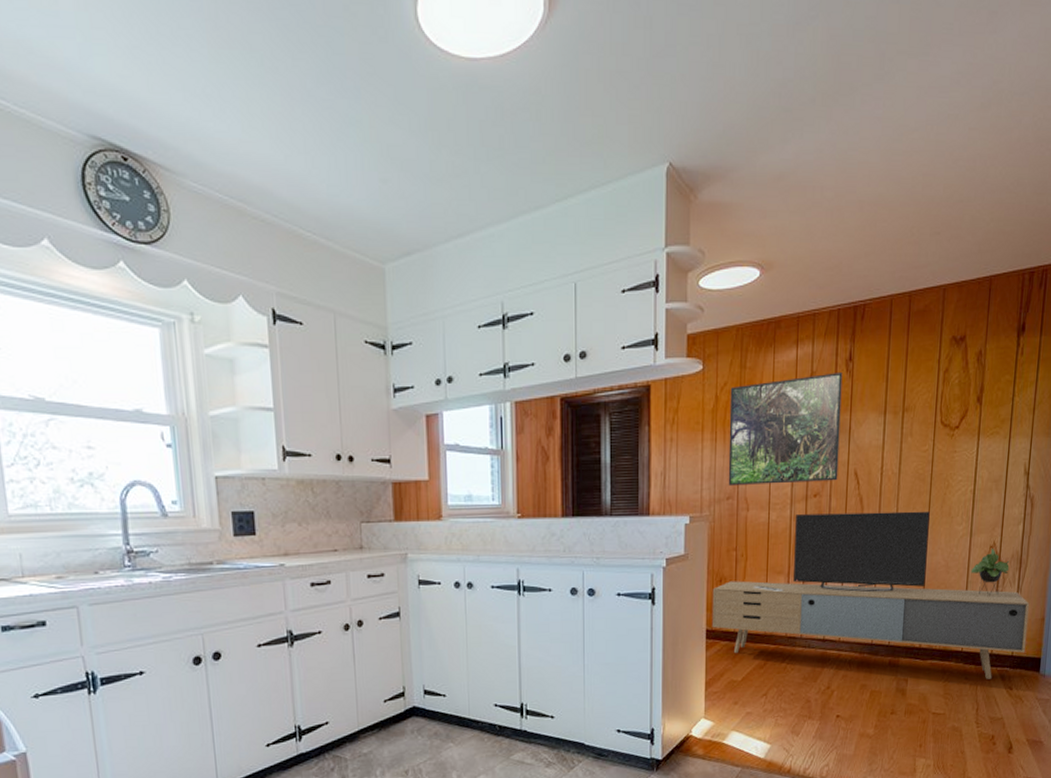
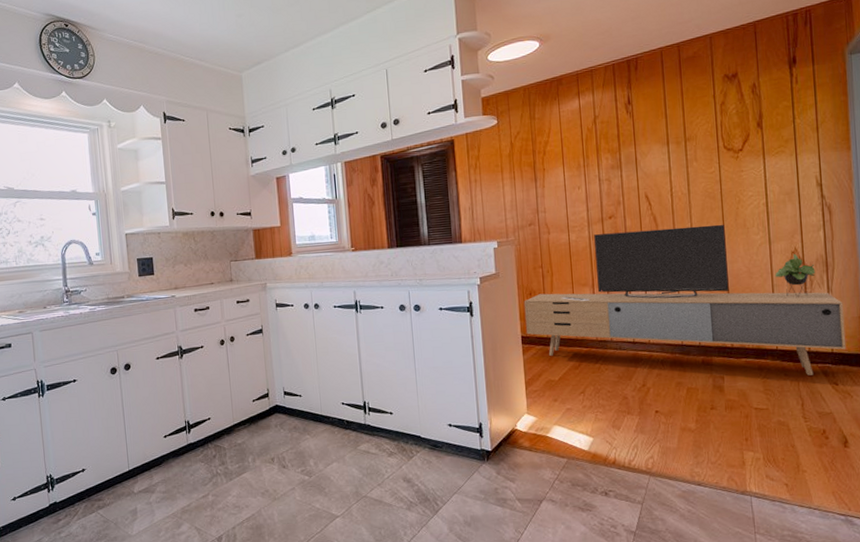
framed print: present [728,373,843,487] -> none [523,114,630,215]

